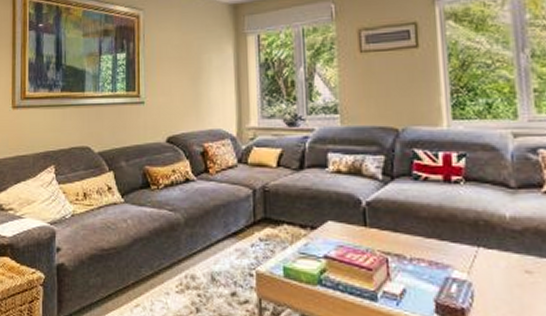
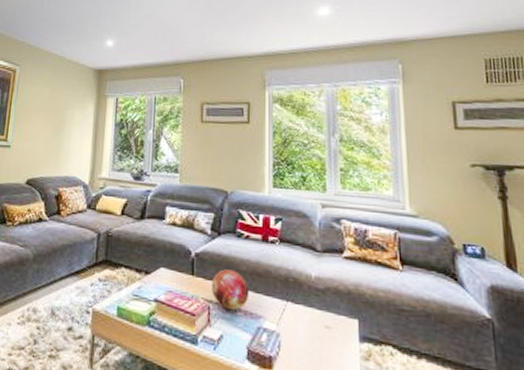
decorative orb: none [388,217,433,262] -> present [212,269,249,311]

